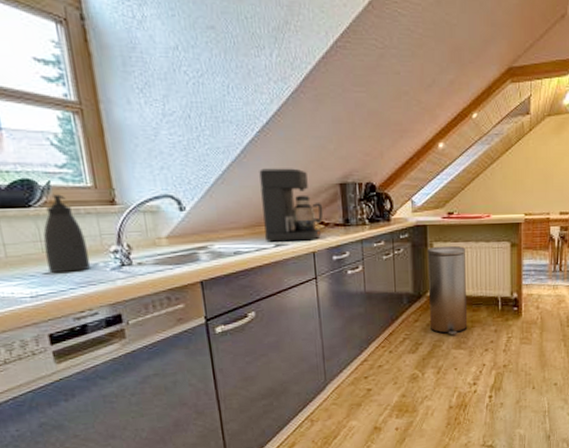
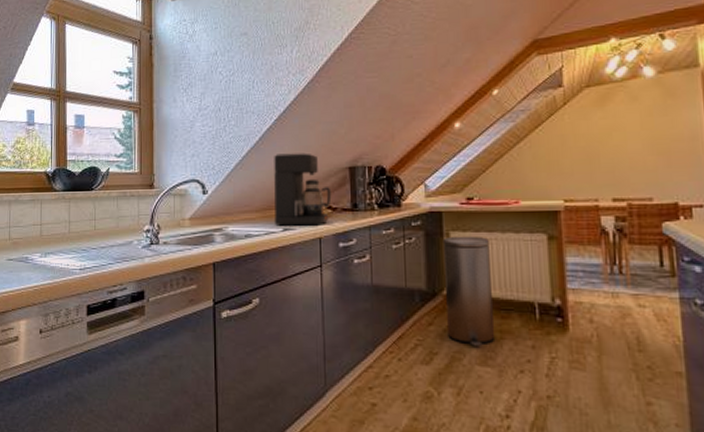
soap dispenser: present [43,194,91,273] -> none [96,179,128,248]

